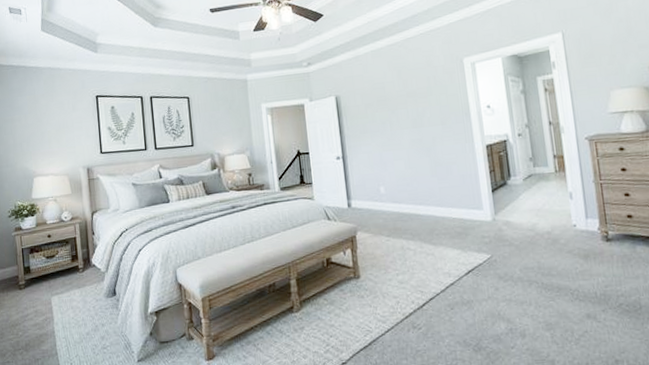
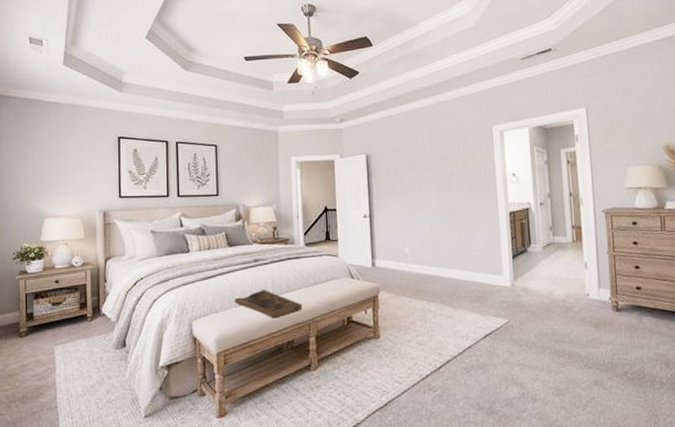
decorative tray: none [215,235,282,263] -> present [235,290,303,318]

